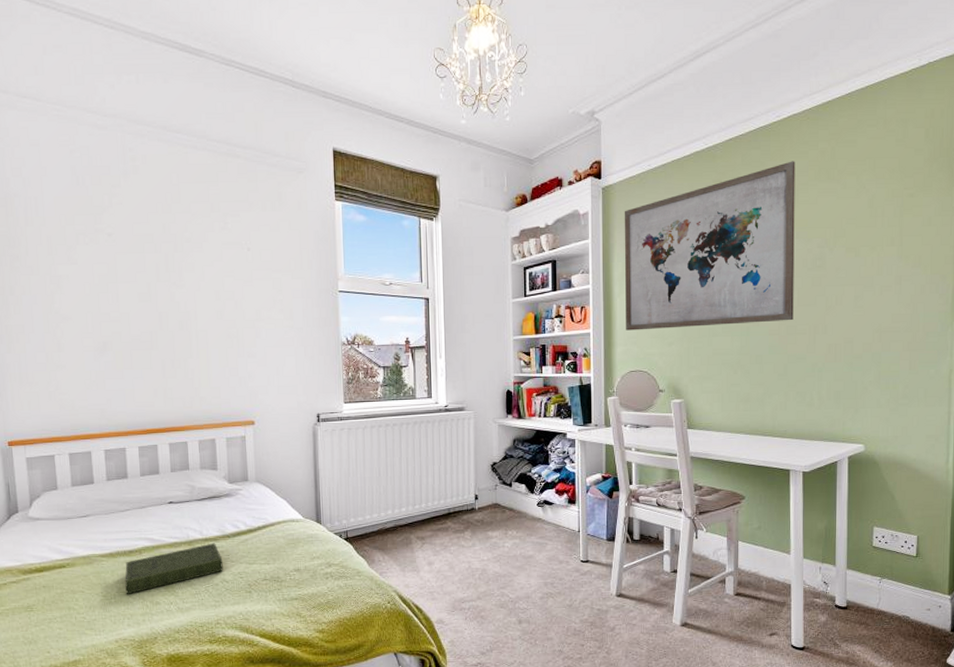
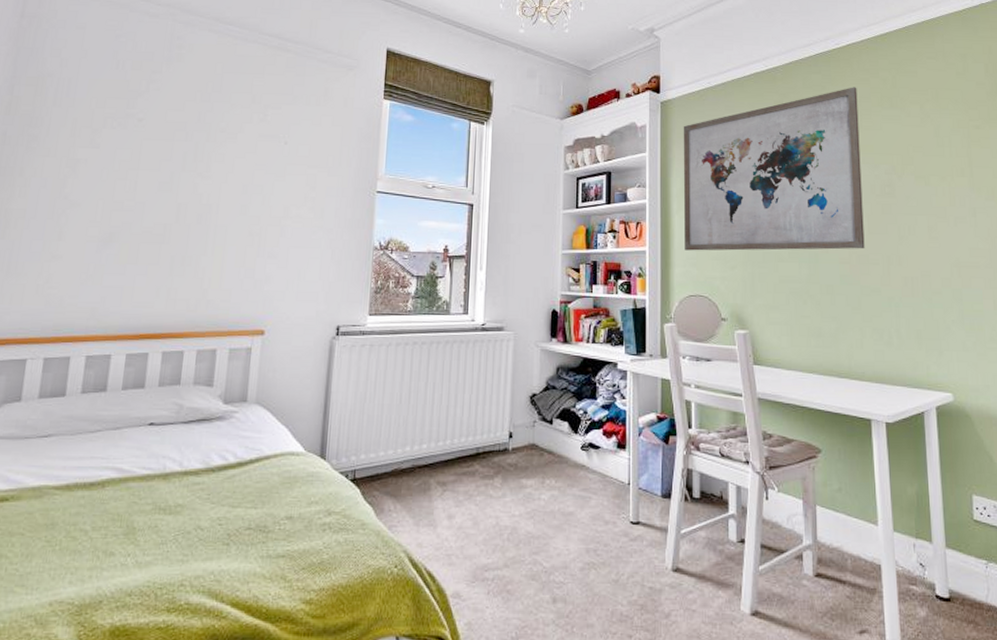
book: present [125,543,223,595] -> none [75,477,201,541]

